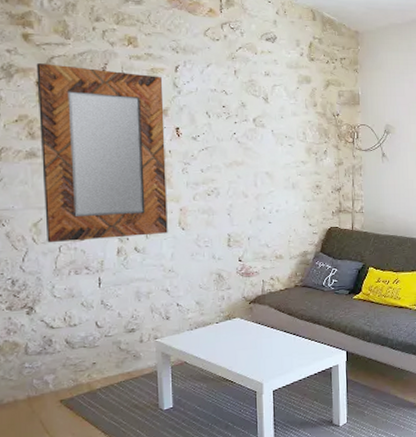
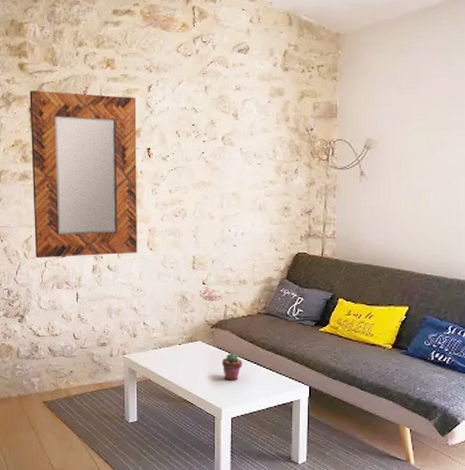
potted succulent: none [262,326,282,354] -> present [222,352,243,381]

